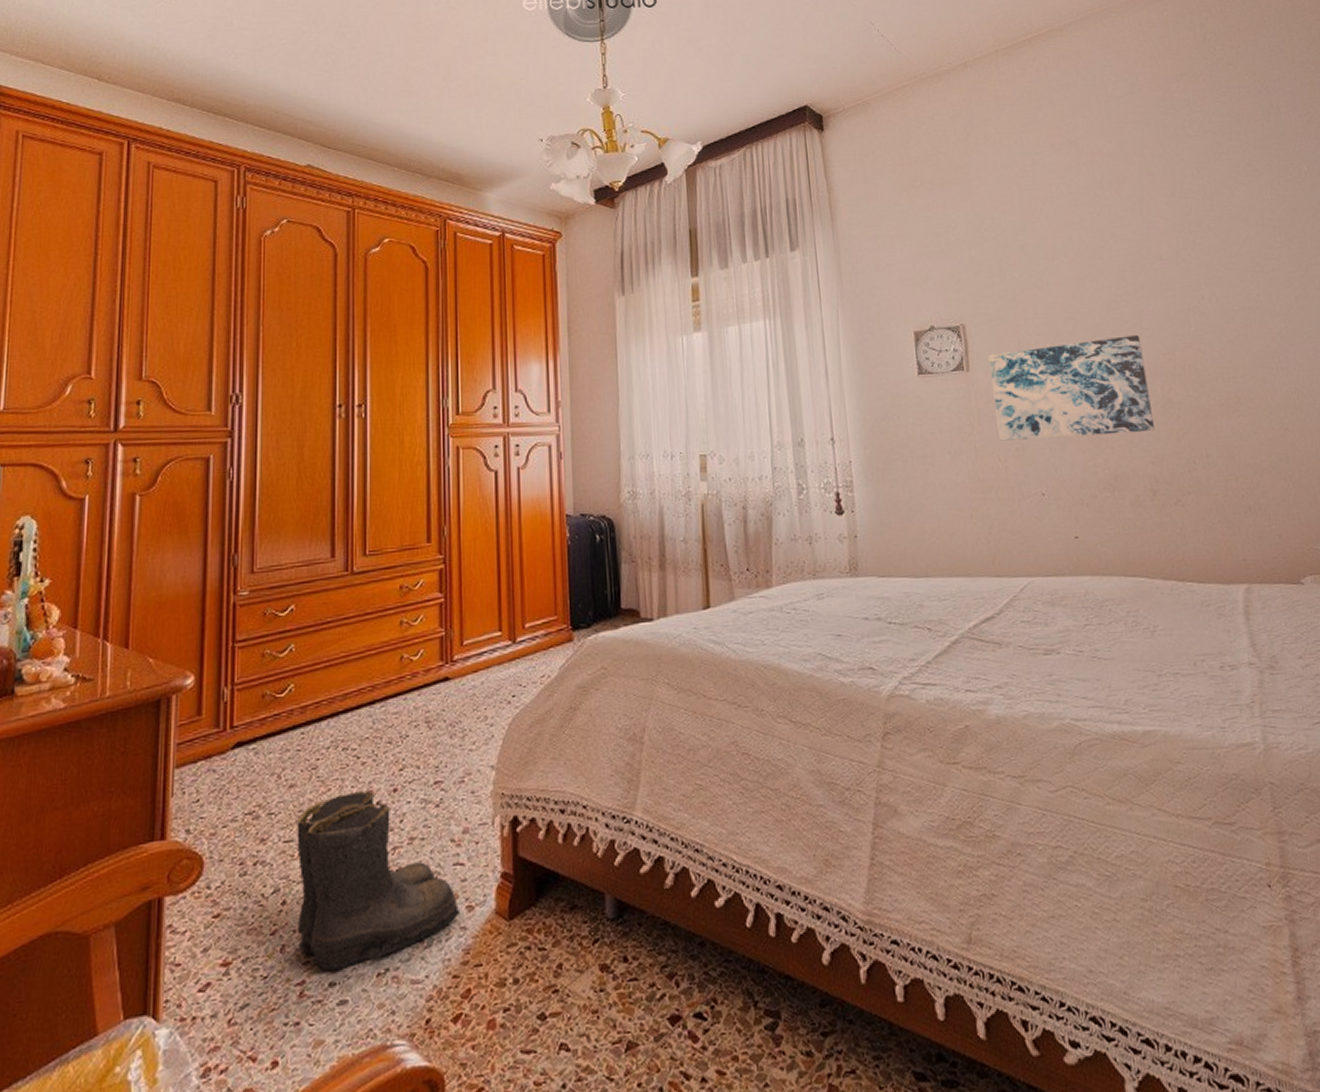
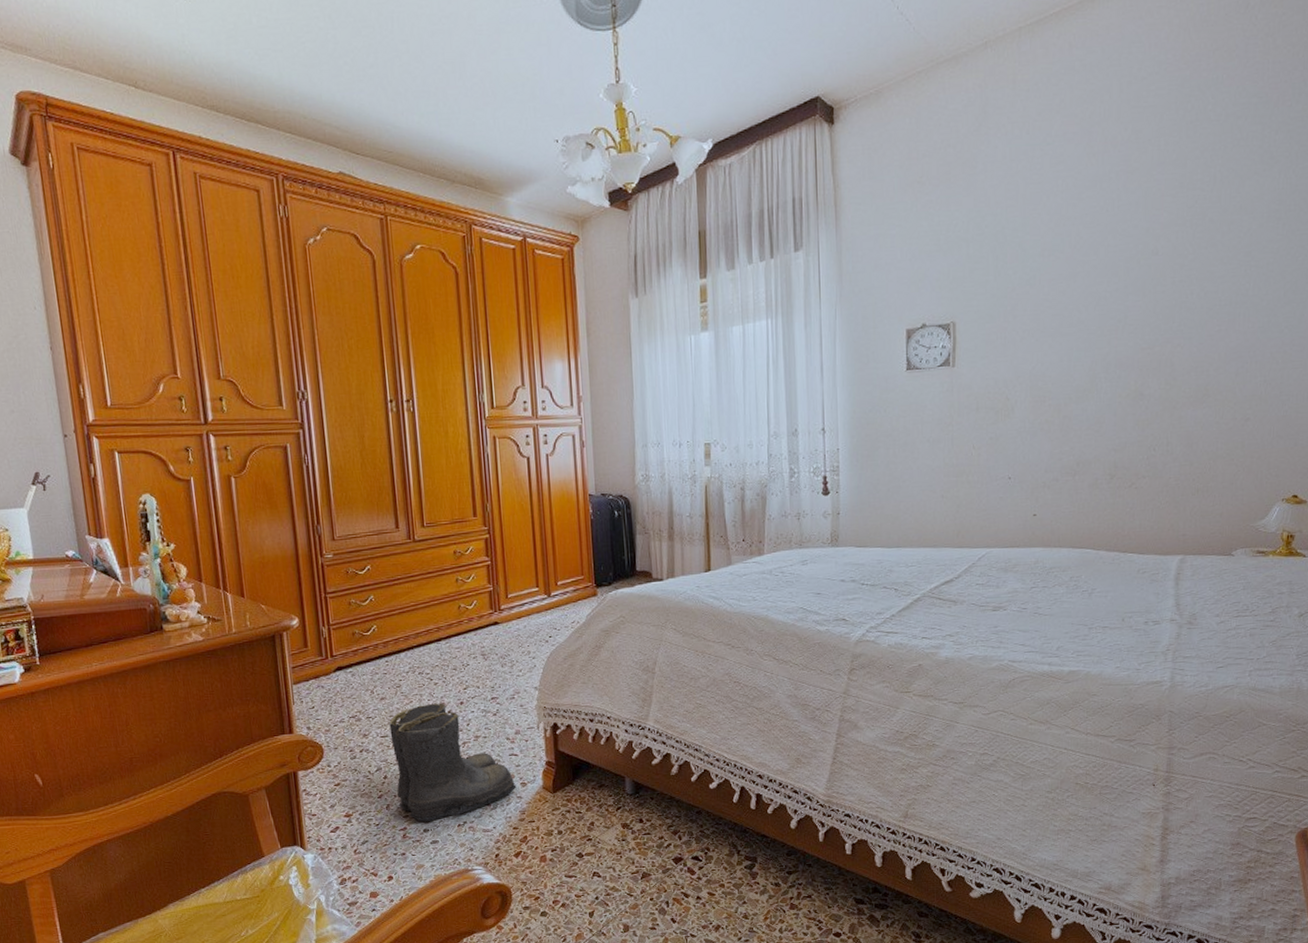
wall art: present [989,335,1154,441] -> none [975,331,1123,431]

